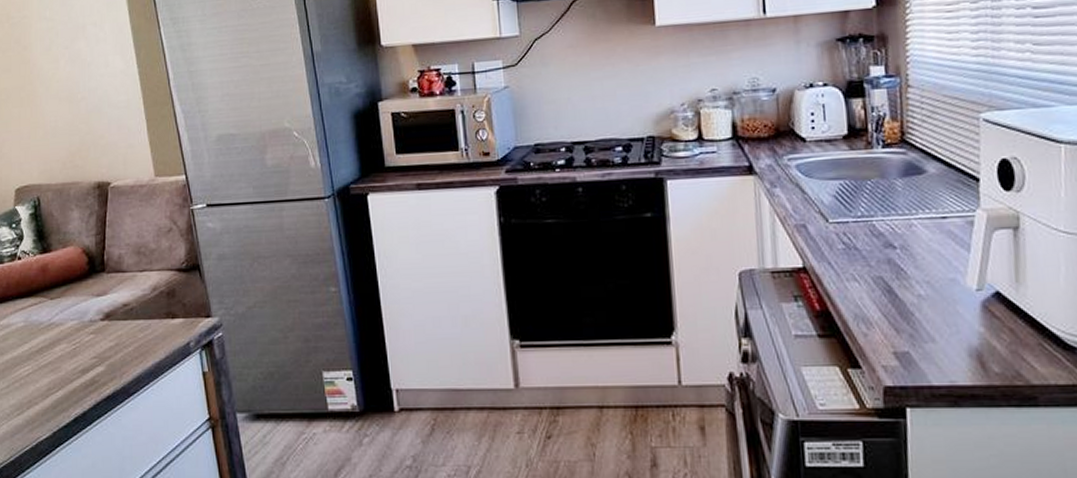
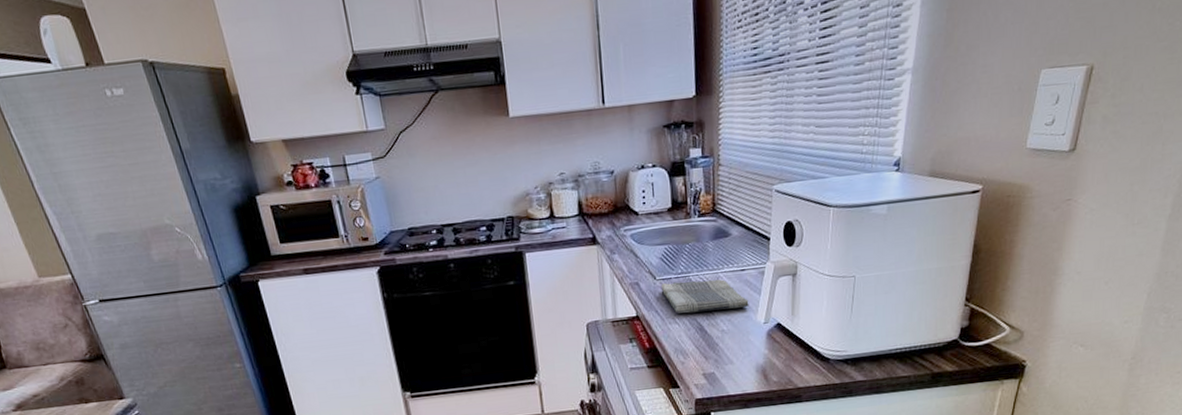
dish towel: none [834,227,955,269] -> present [660,279,749,314]

